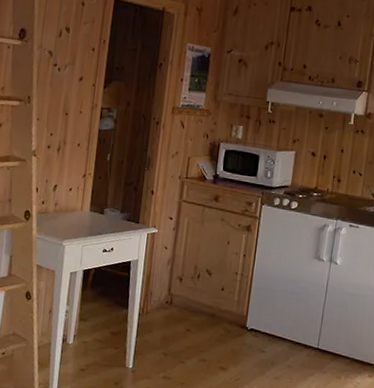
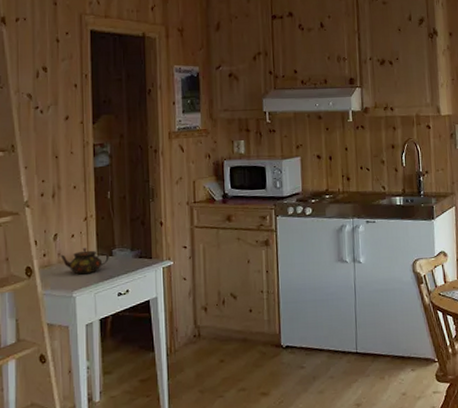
teapot: none [57,202,100,227] -> present [60,248,109,275]

